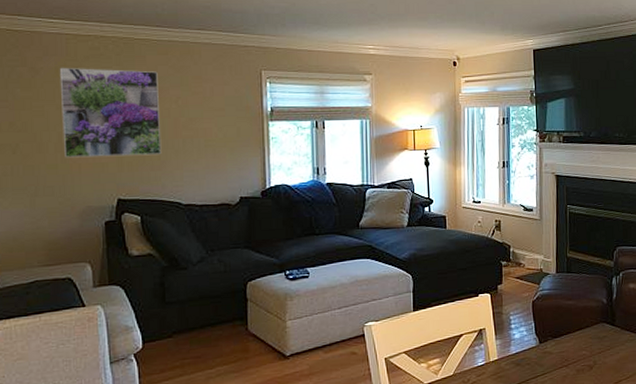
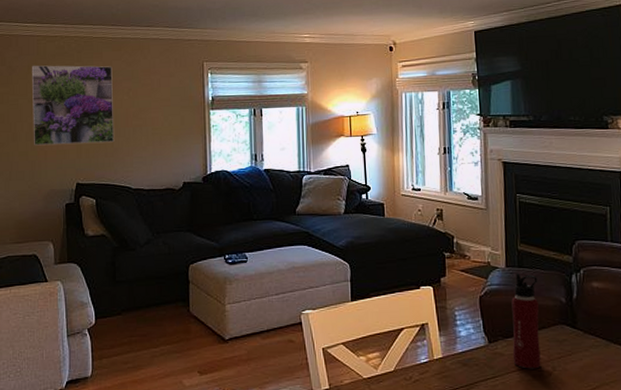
water bottle: none [560,278,584,365] -> present [511,273,541,369]

